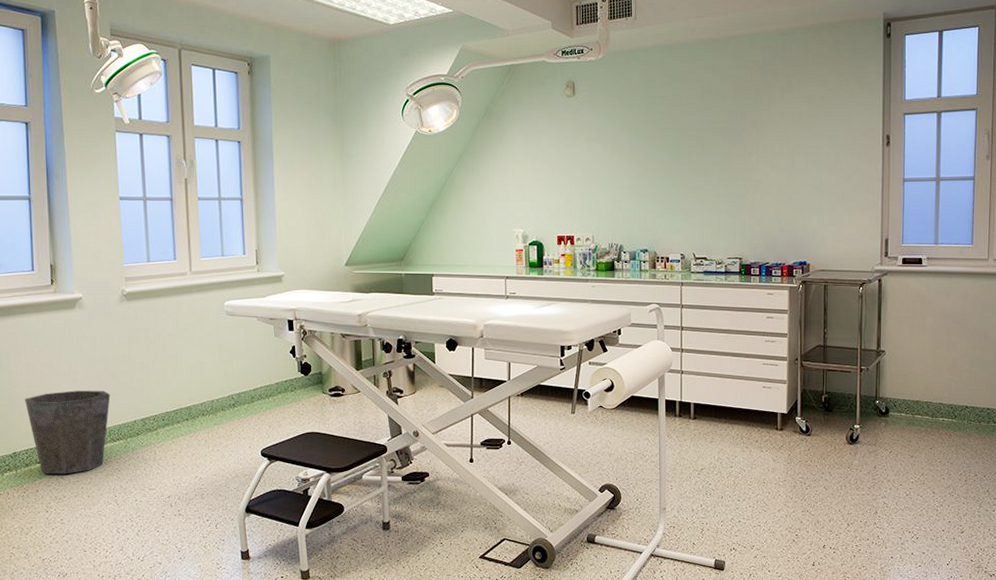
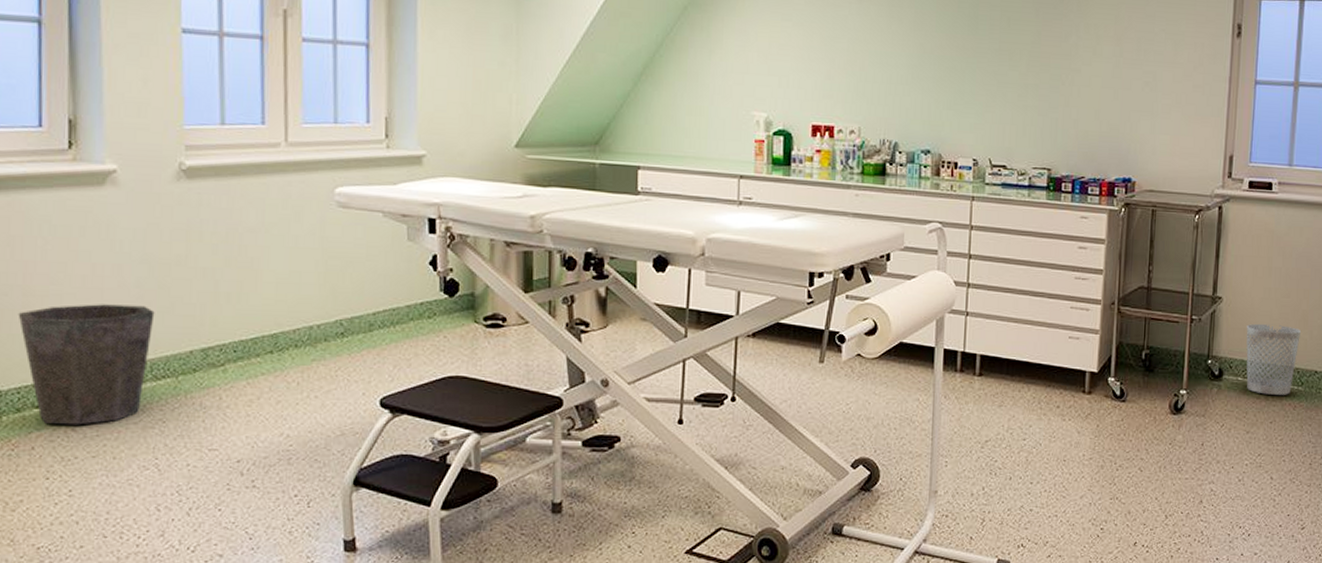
wastebasket: none [906,370,952,426] -> present [1246,323,1301,395]

